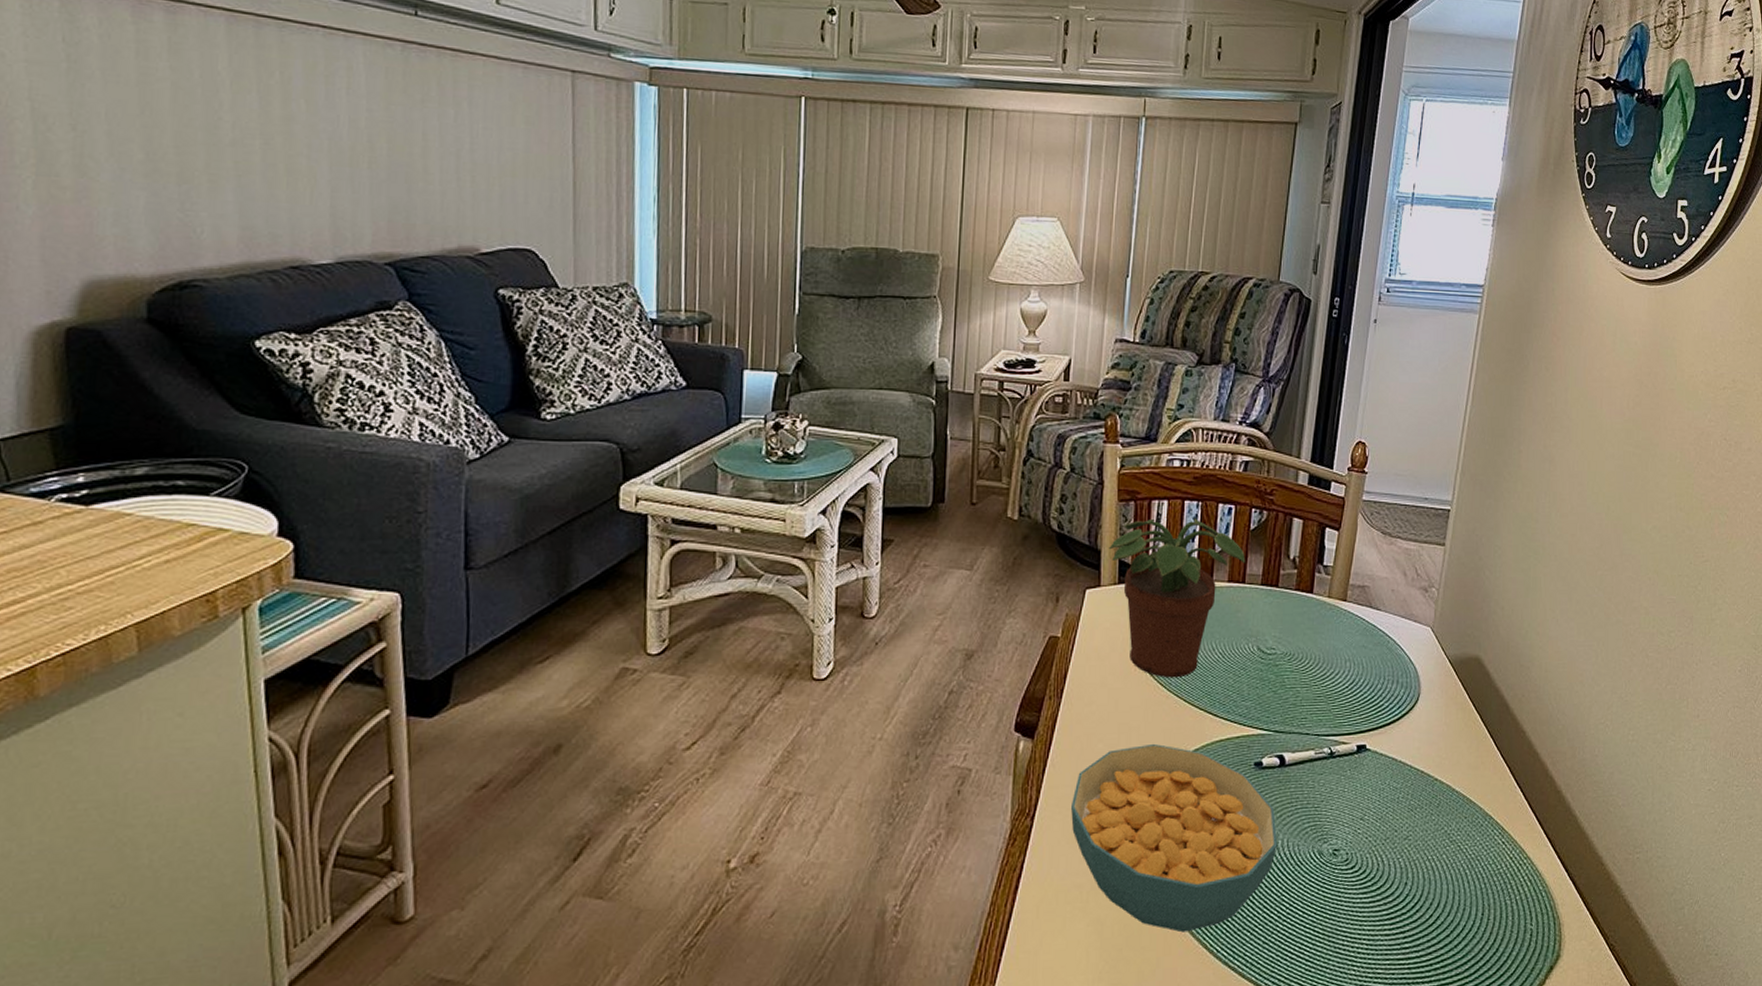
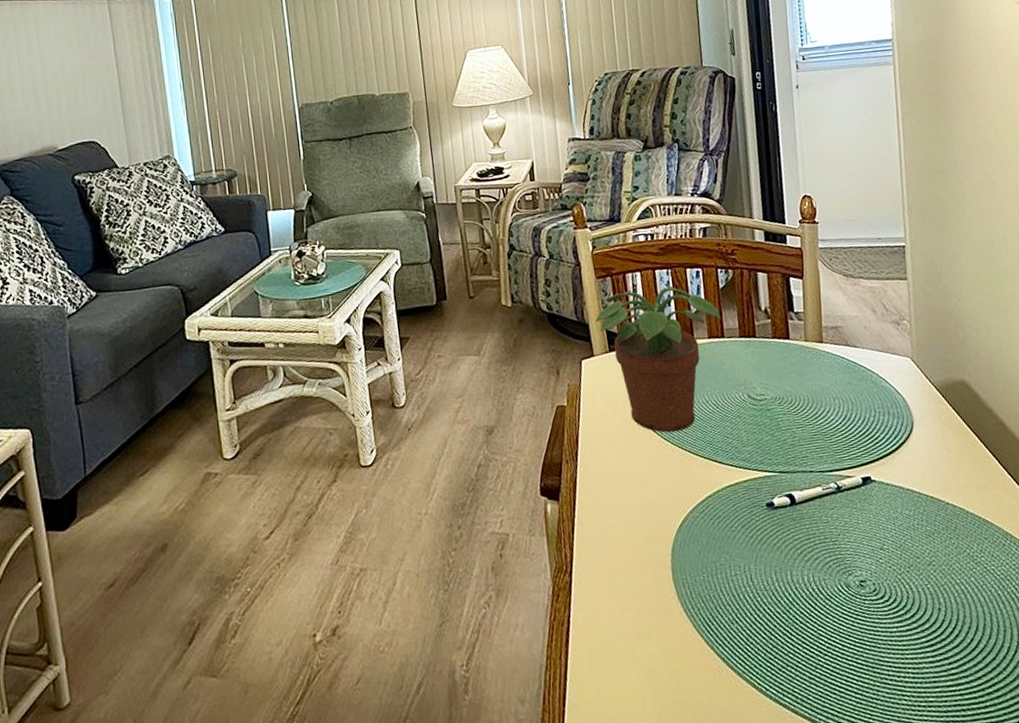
cereal bowl: present [1071,743,1278,933] -> none [603,494,805,674]

